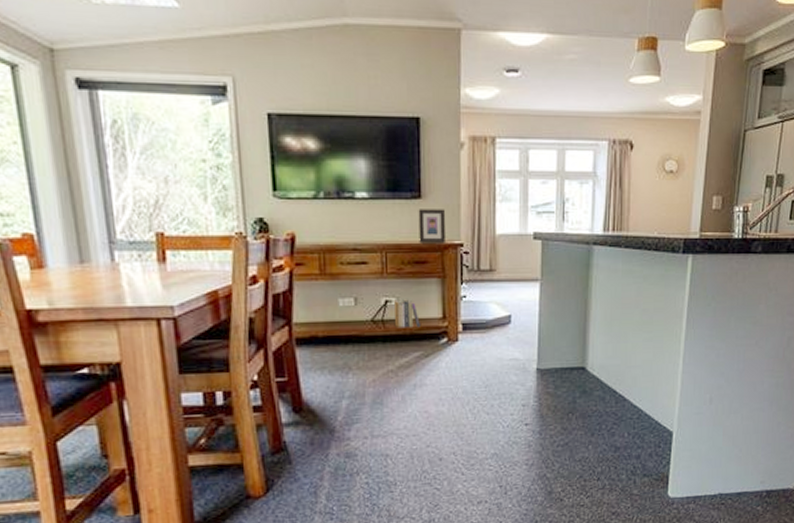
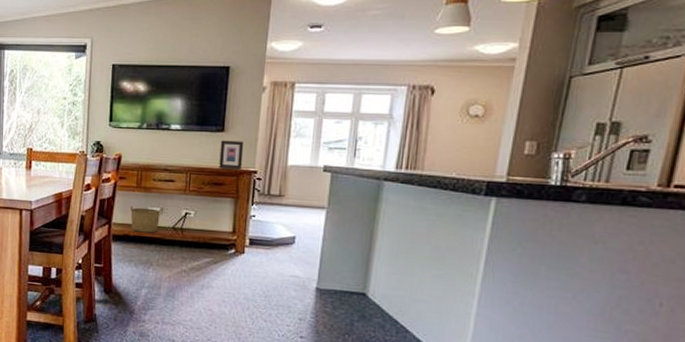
basket: none [315,298,356,331] -> present [130,206,162,233]
books: present [395,299,420,329] -> none [192,213,213,238]

